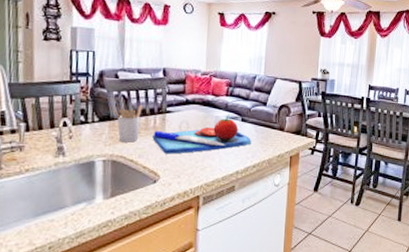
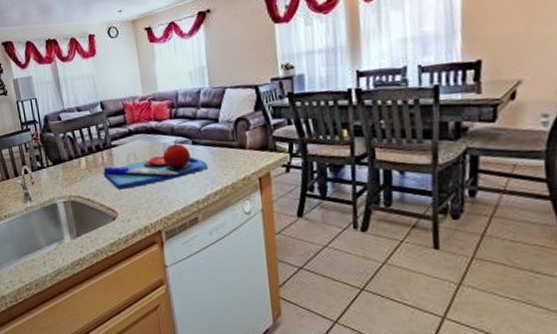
utensil holder: present [113,104,143,143] -> none [63,142,91,183]

